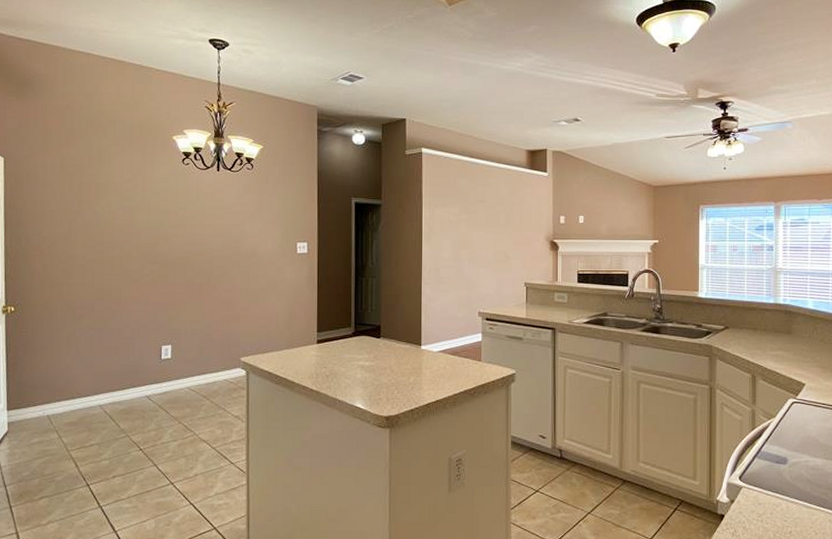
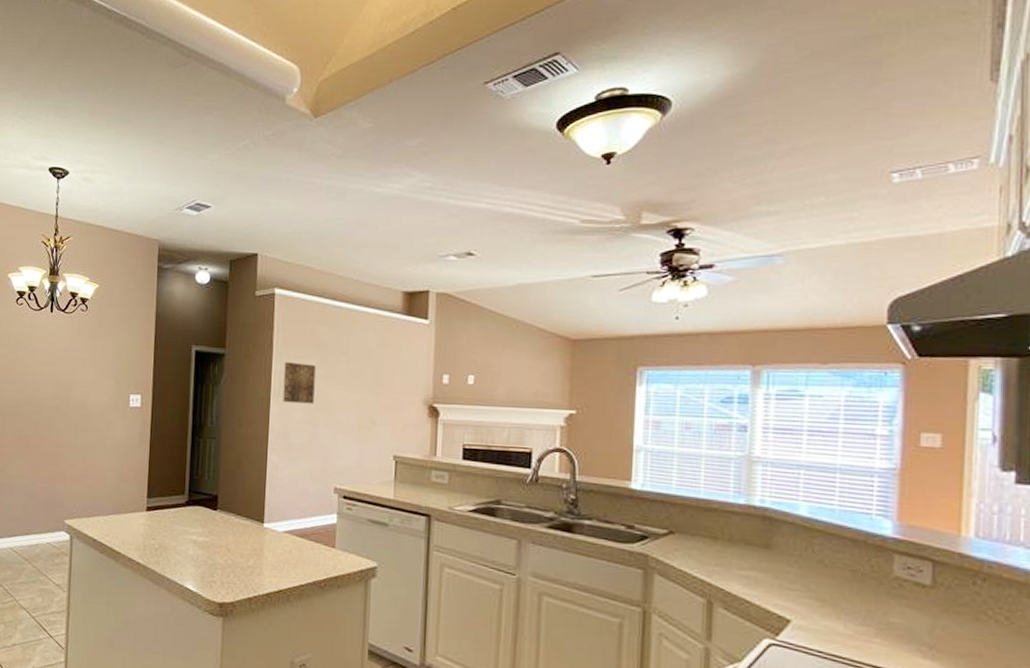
wall art: none [432,210,459,244] -> present [282,362,316,404]

